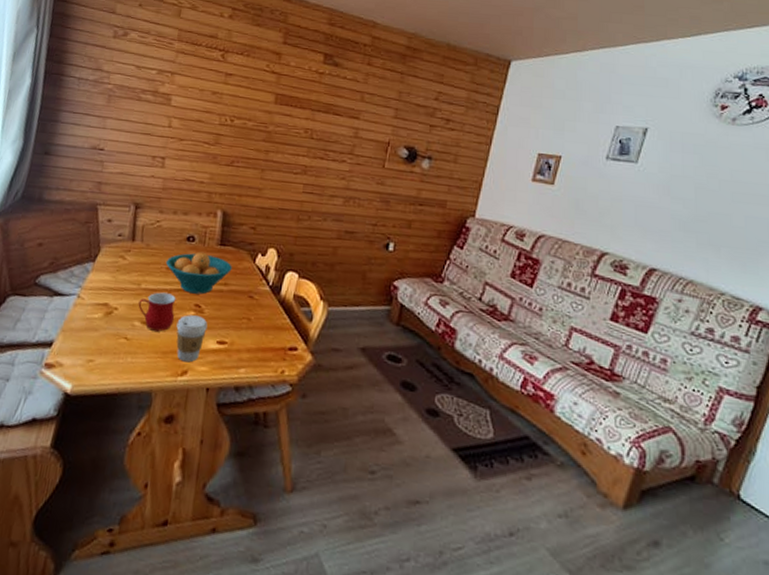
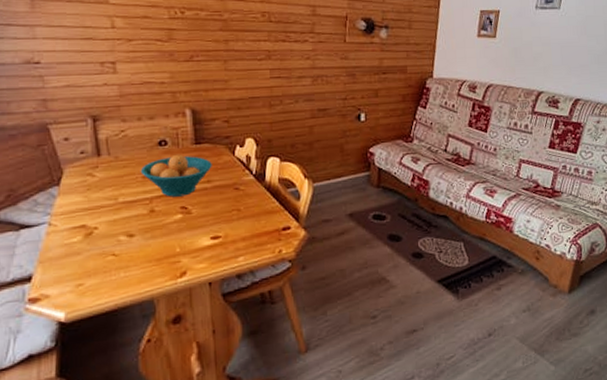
mug: present [138,292,176,332] -> none [119,201,162,242]
coffee cup: present [176,315,208,363] -> none [165,217,198,264]

